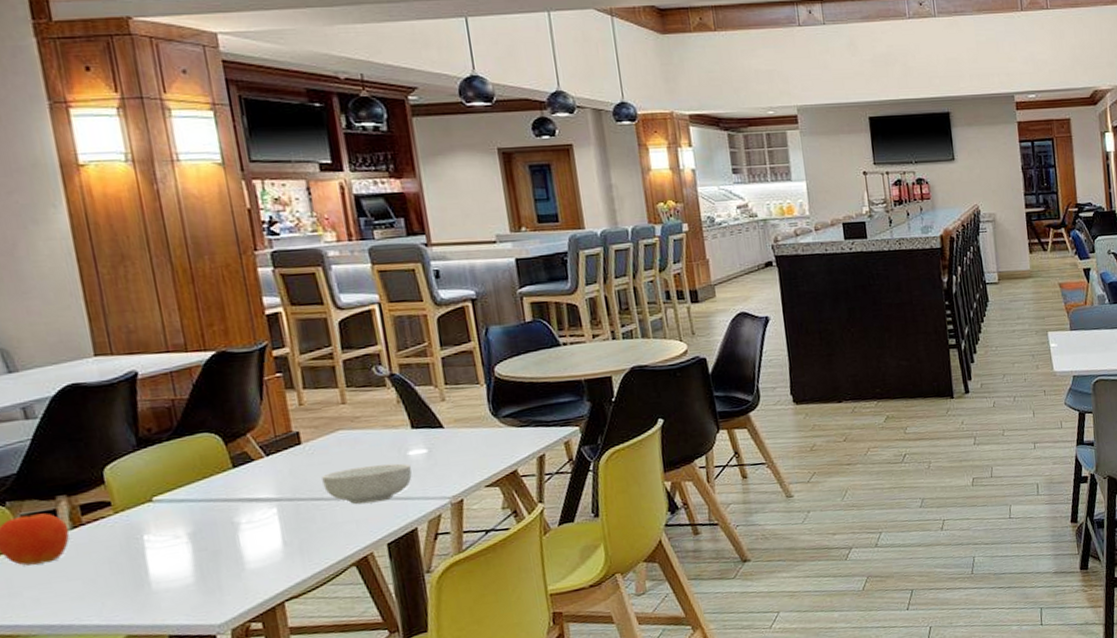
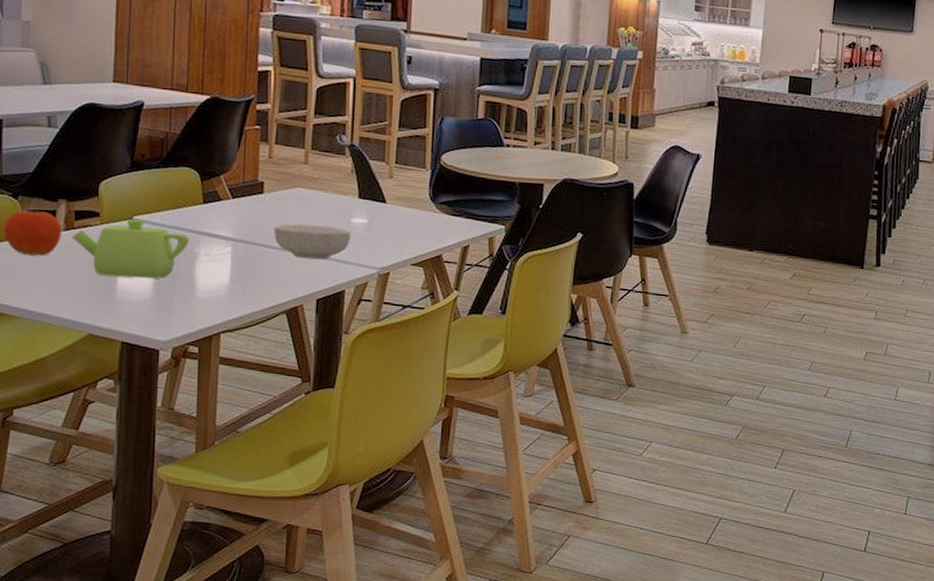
teapot: none [81,499,226,570] -> present [71,219,189,279]

